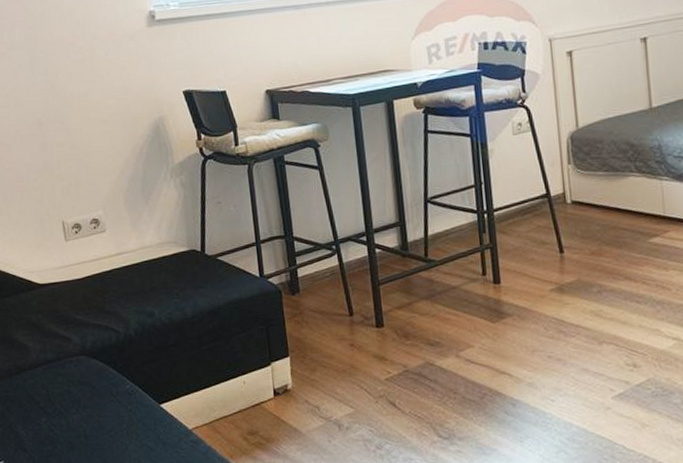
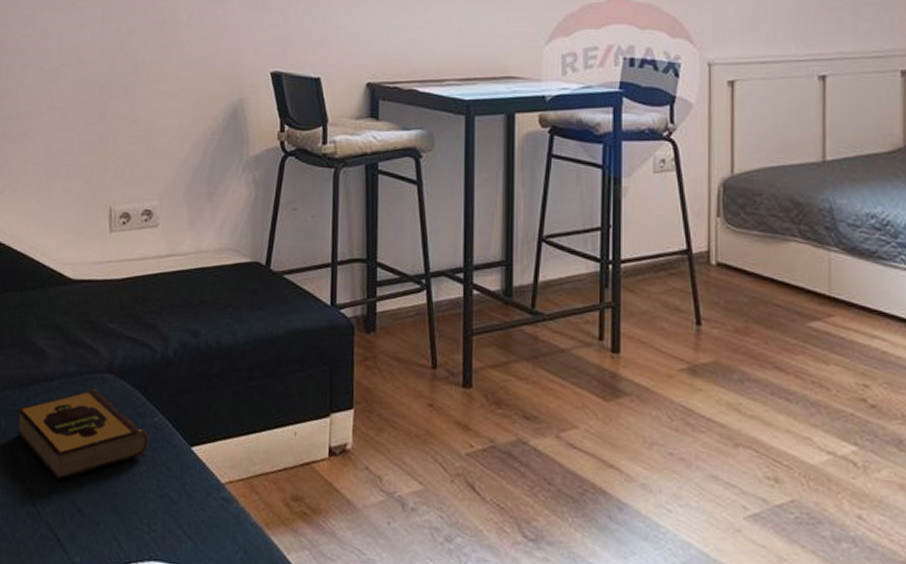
hardback book: none [10,370,125,446] -> present [17,389,149,480]

